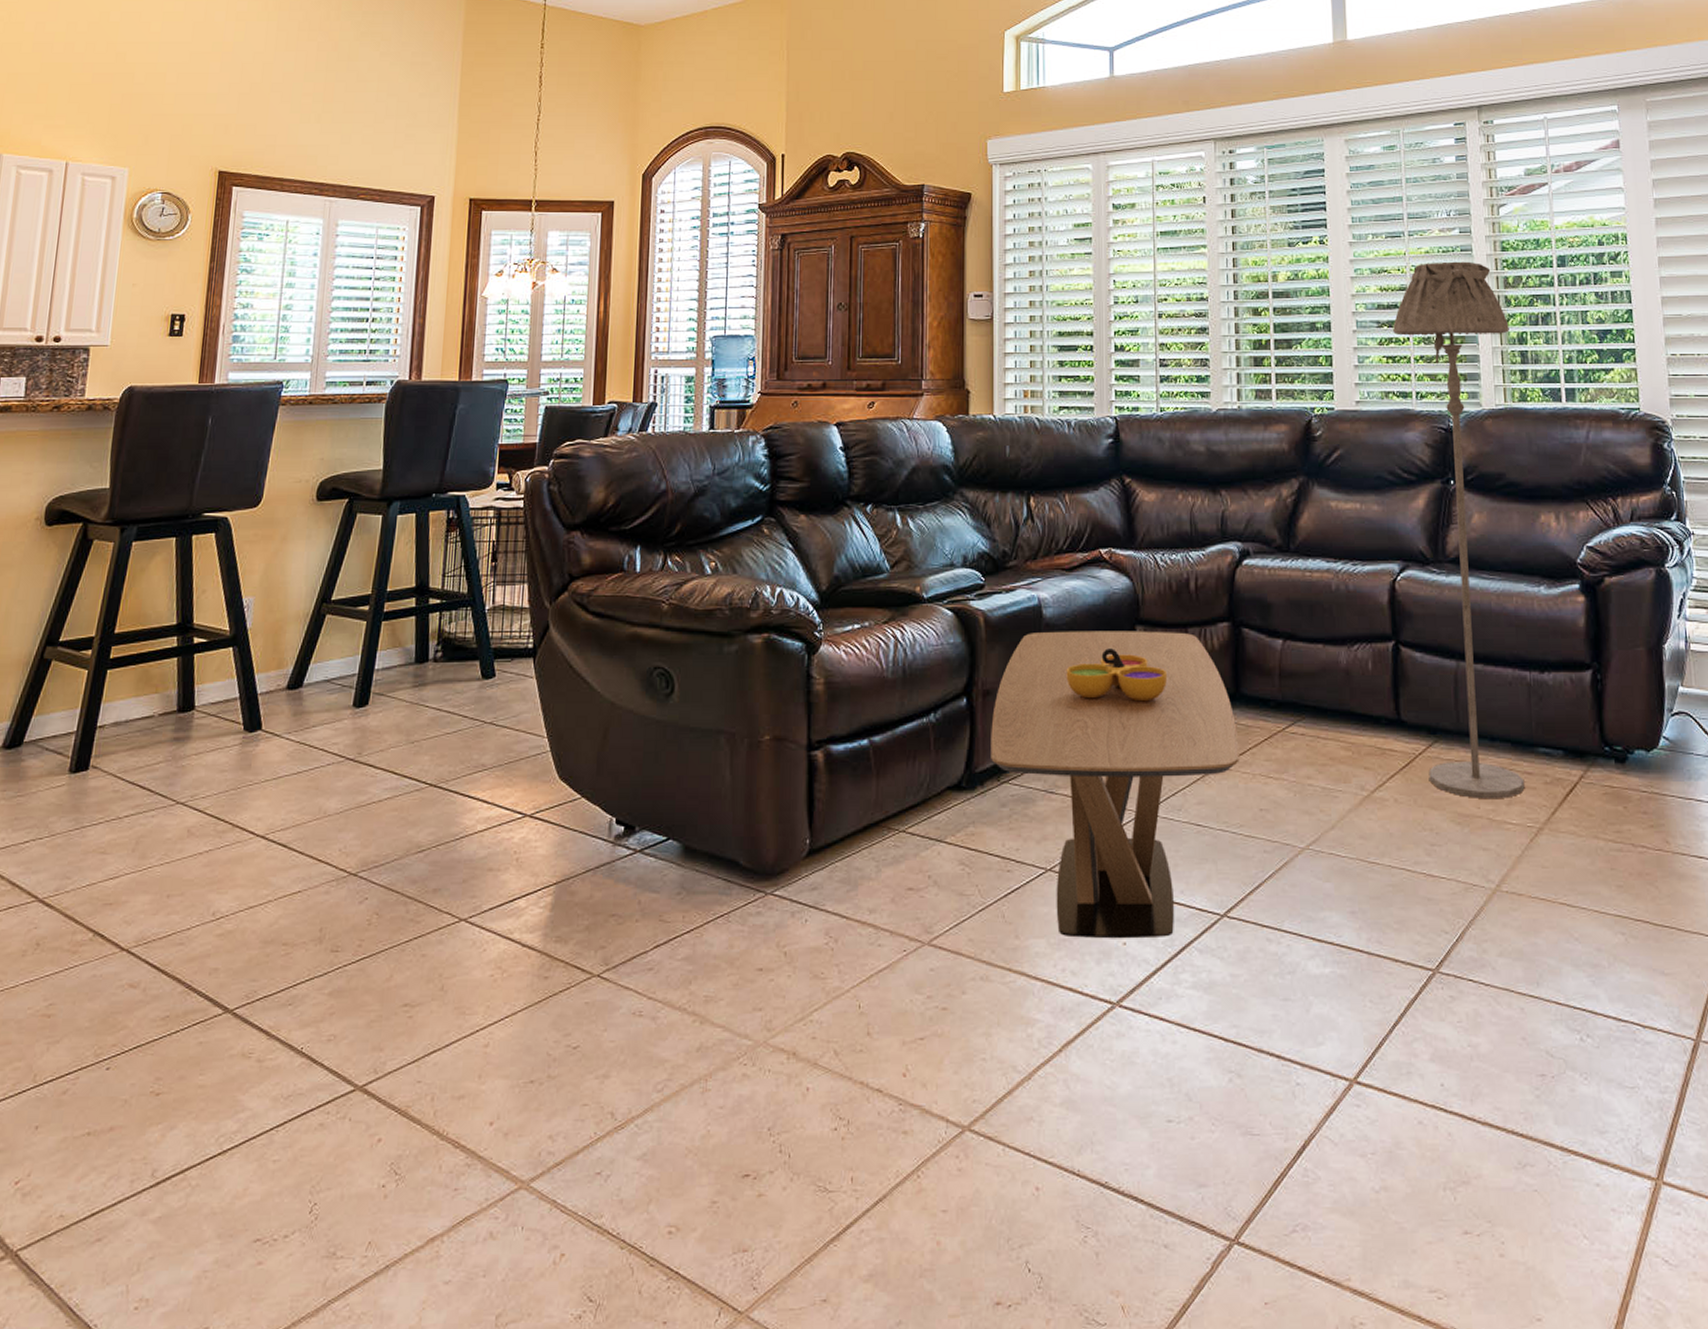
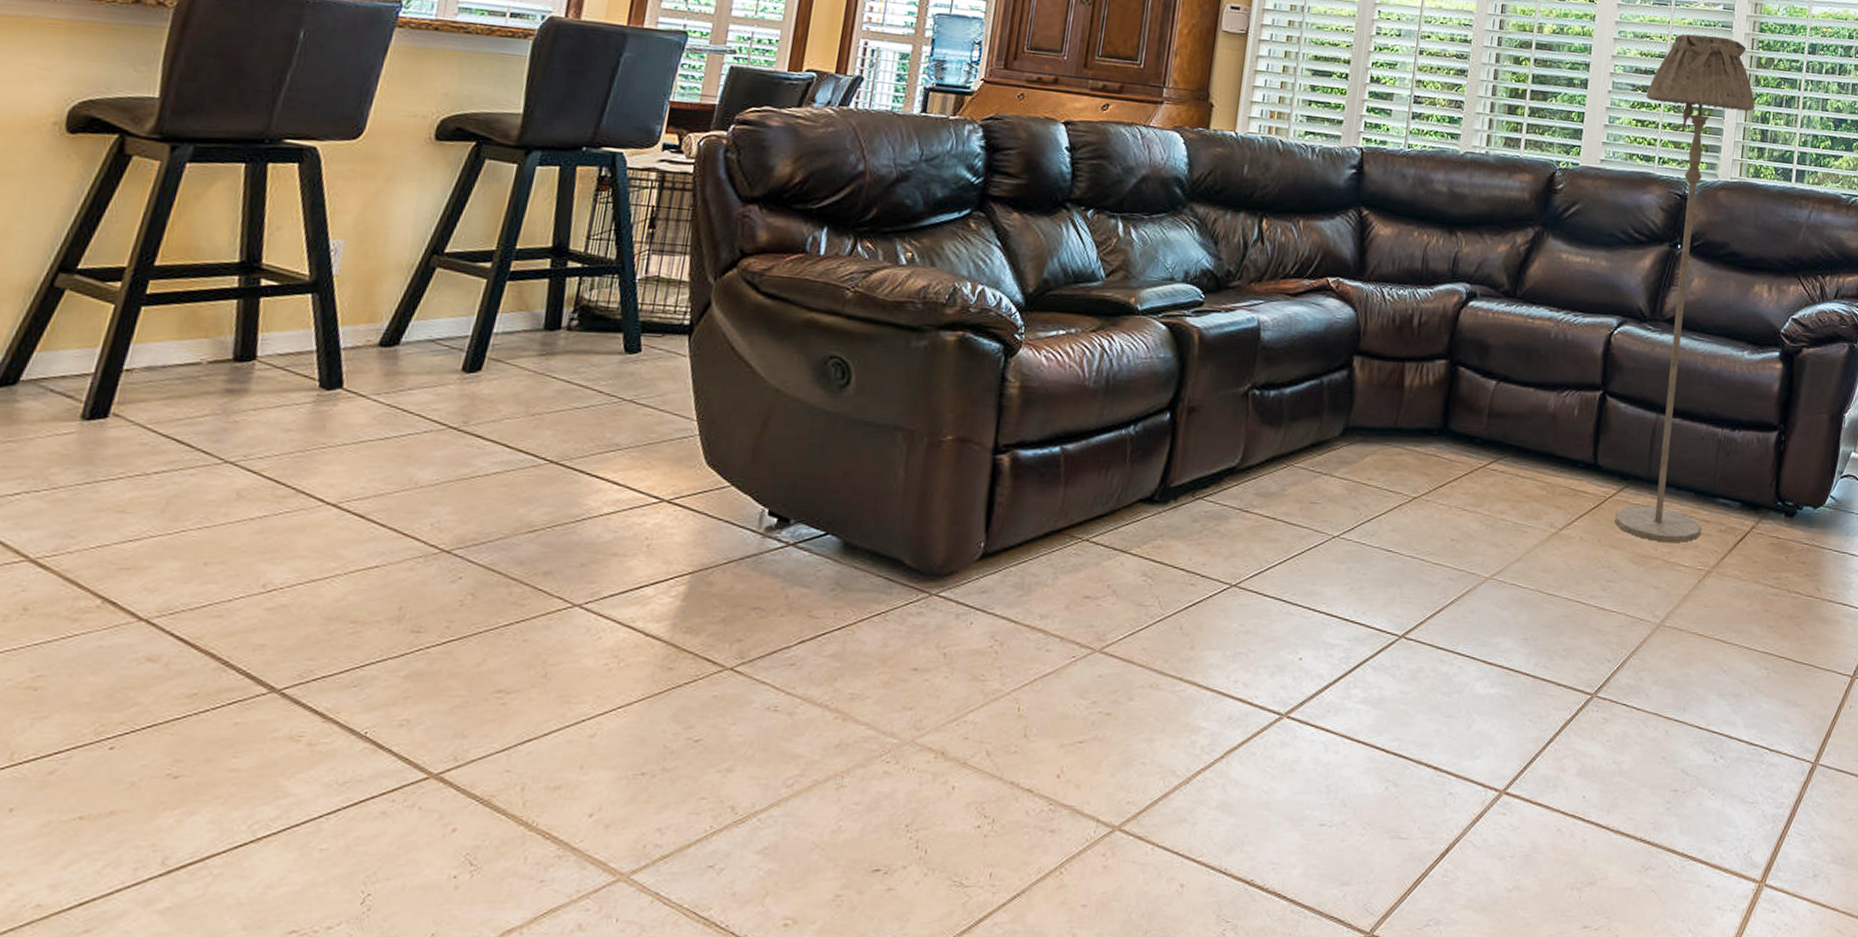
coffee table: present [991,631,1239,939] -> none [1188,354,1440,655]
decorative bowl: present [1066,648,1168,702] -> none [1276,375,1379,430]

